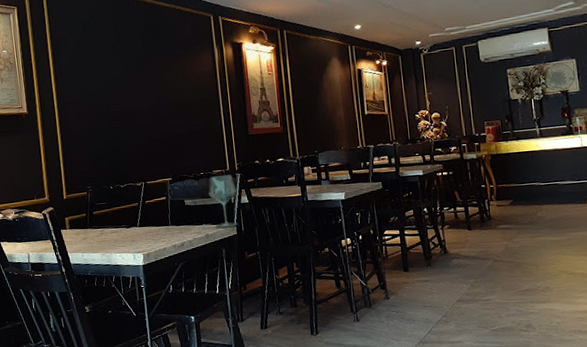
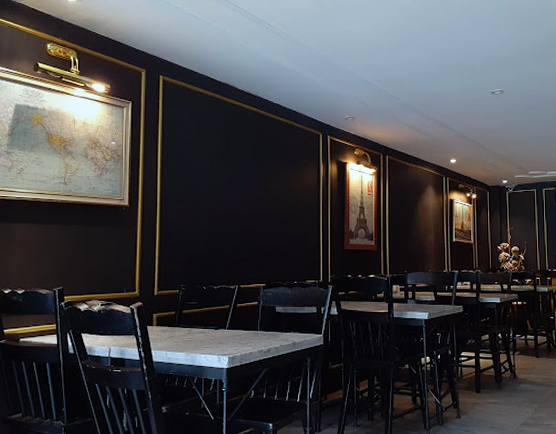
wine glass: present [207,174,238,228] -> none [299,286,328,337]

